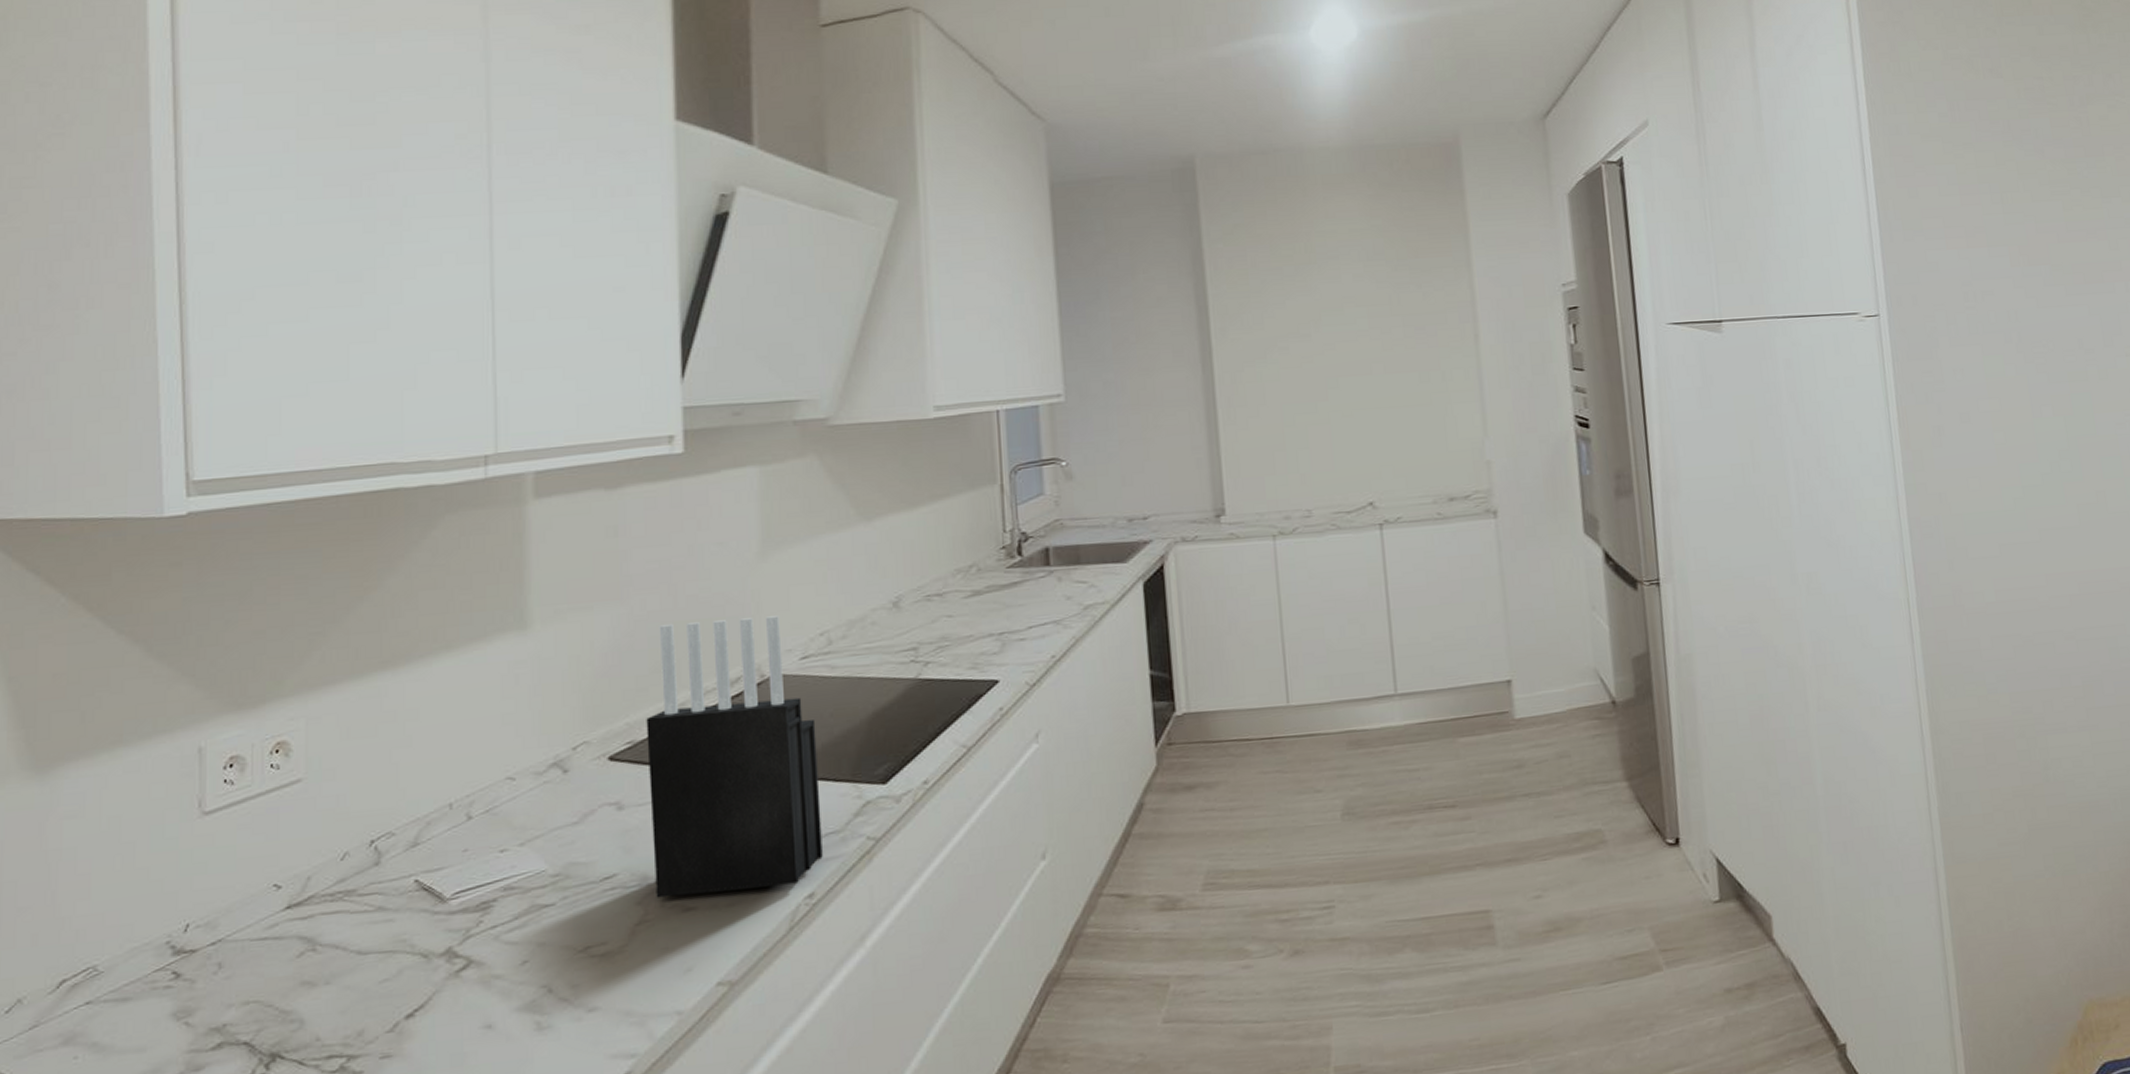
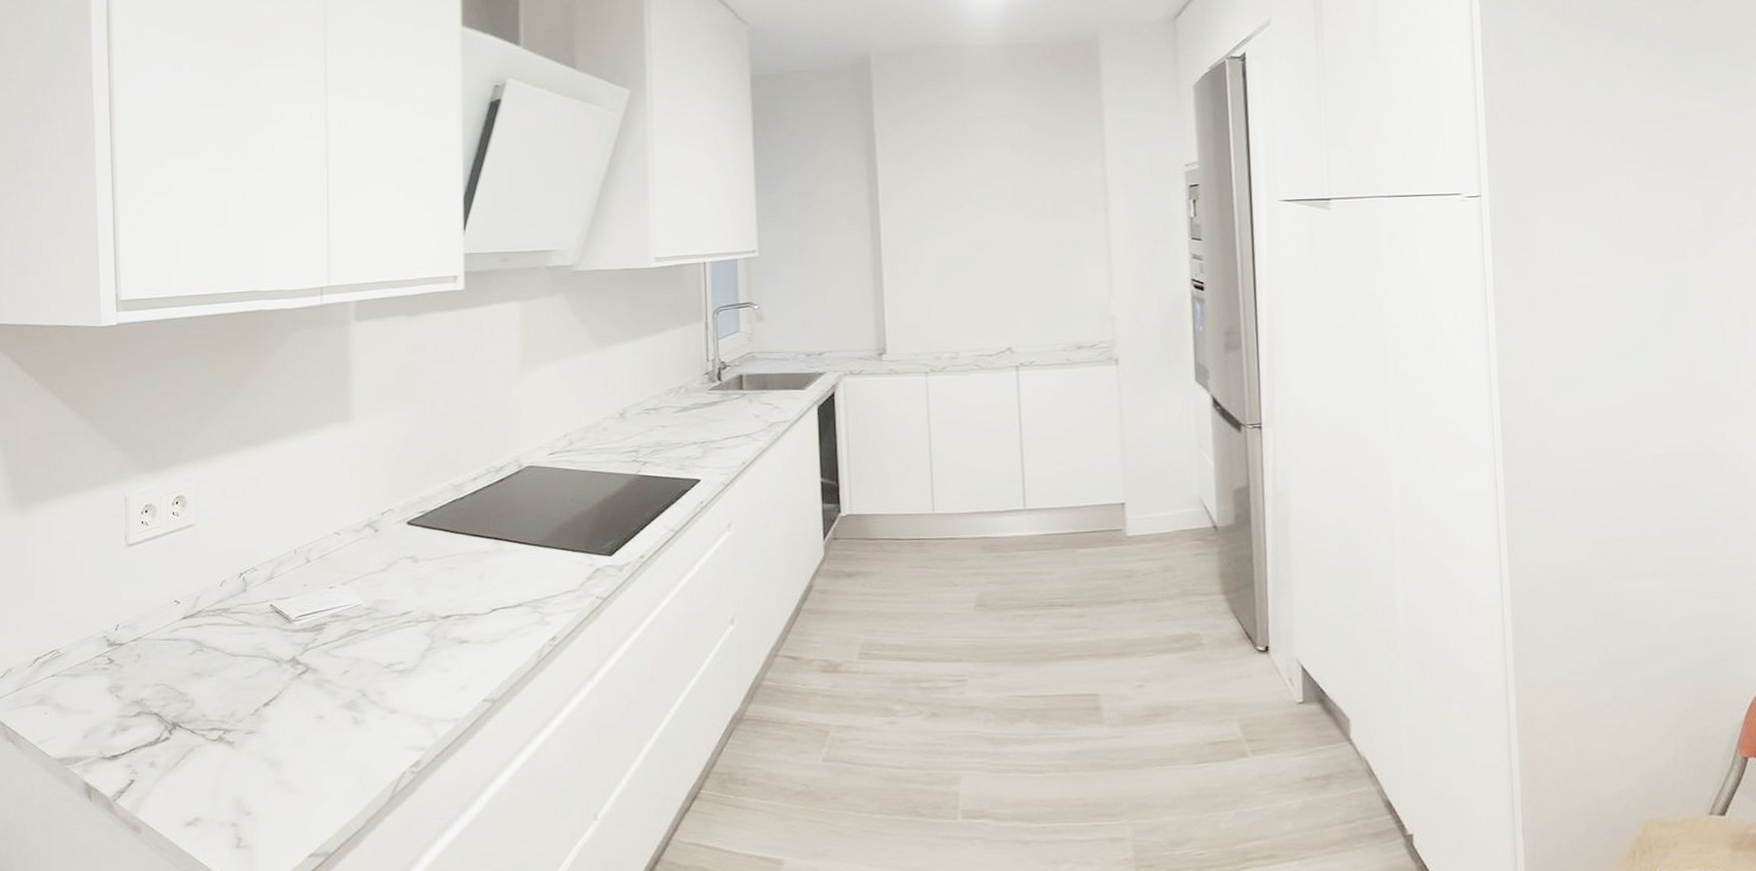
knife block: present [646,615,823,898] -> none [434,420,563,632]

